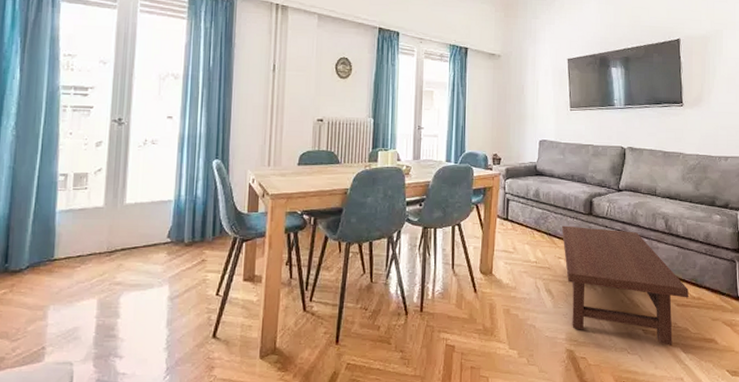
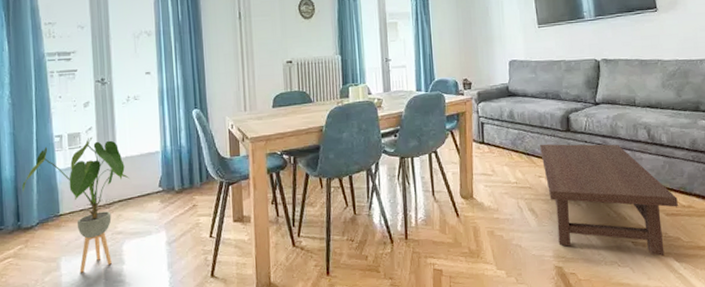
house plant: none [15,178,136,324] -> present [22,136,129,273]

